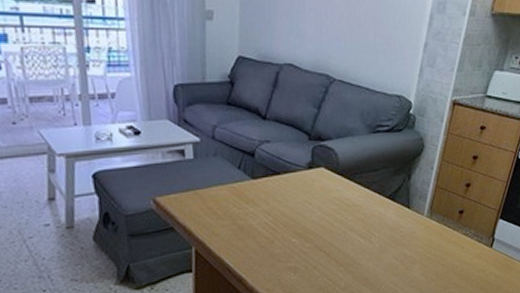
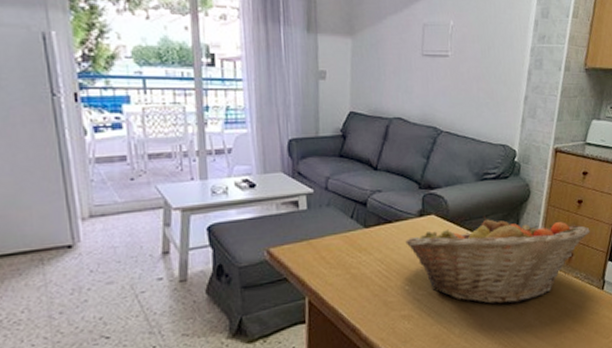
fruit basket: none [293,169,483,259] -> present [405,215,590,305]

